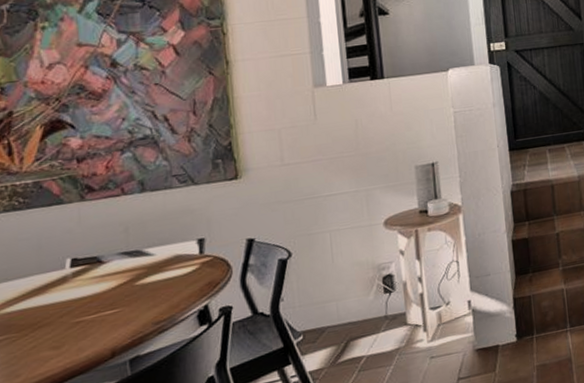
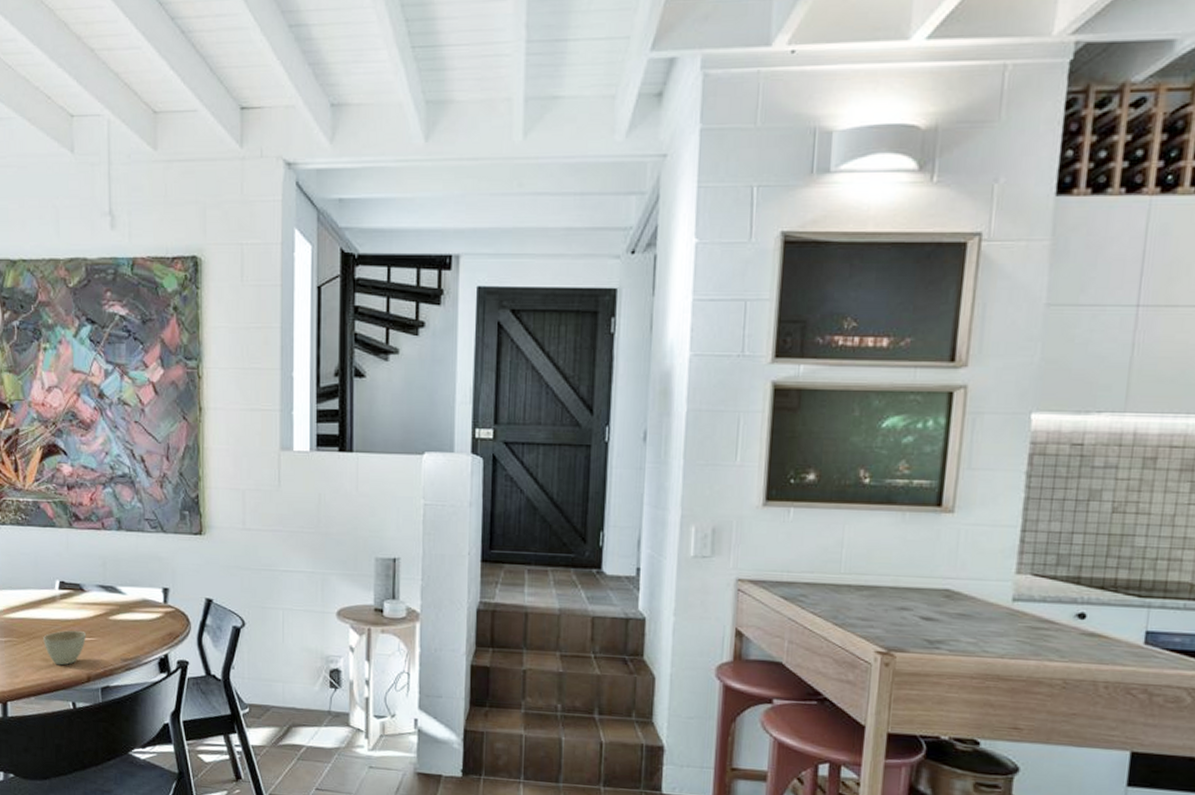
cup: none [52,305,108,350] -> present [43,630,87,666]

